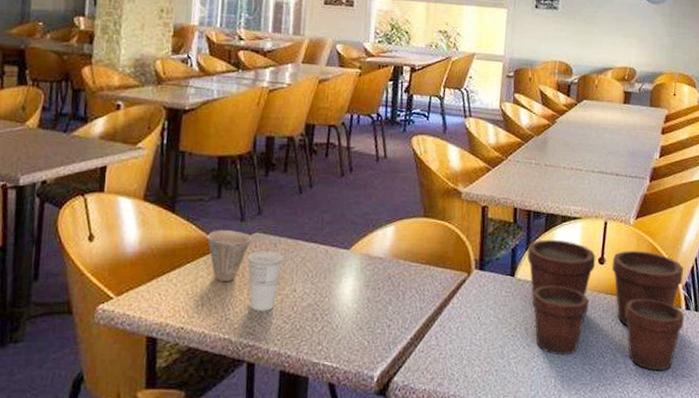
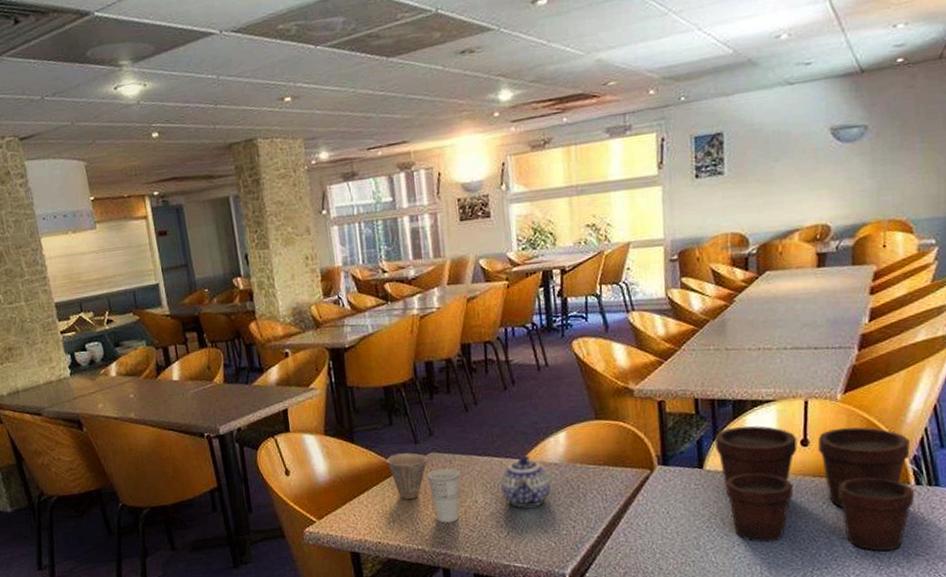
teapot: none [322,245,373,301] -> present [500,455,551,508]

